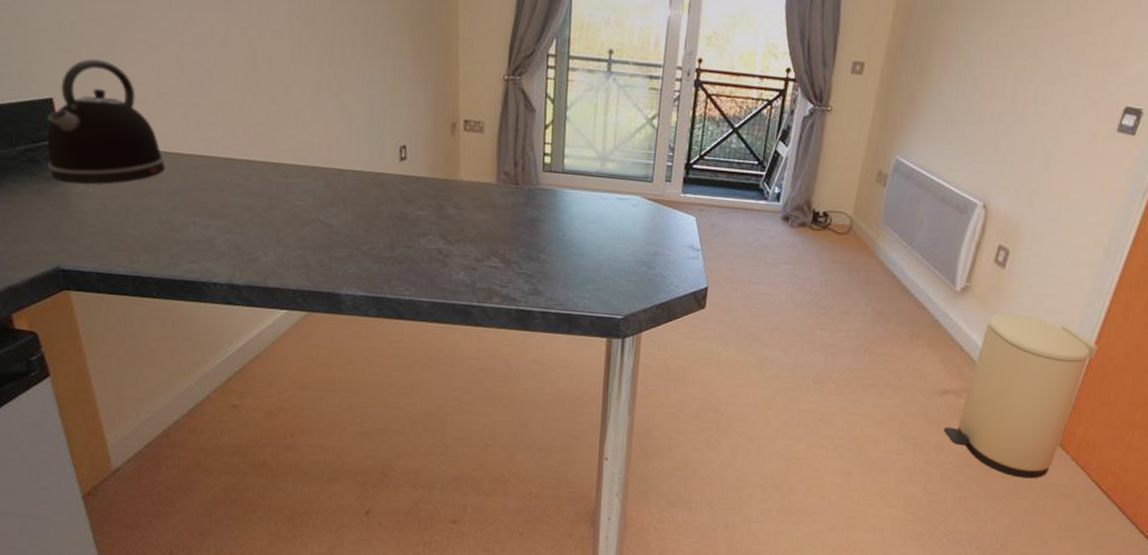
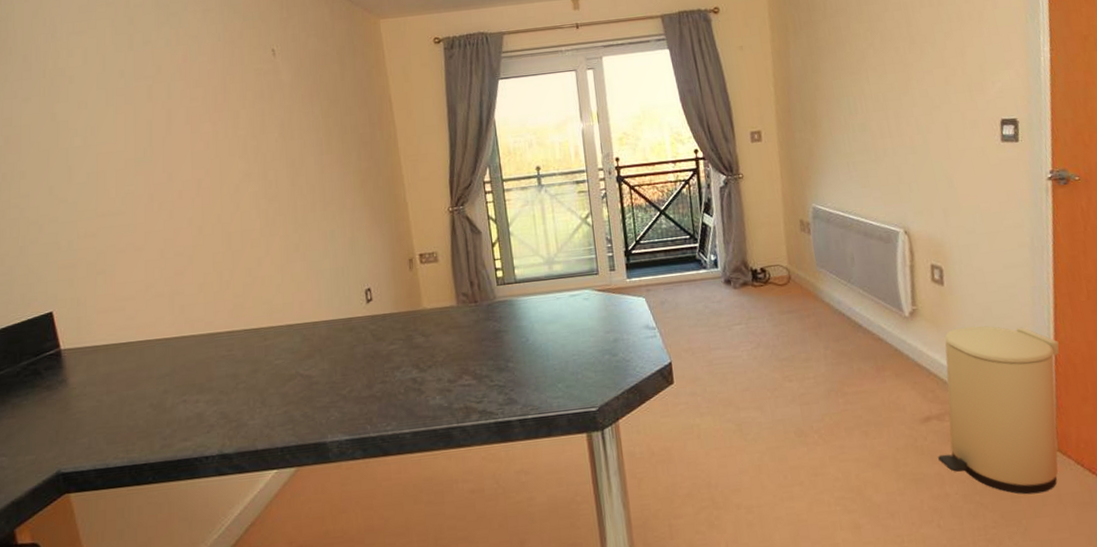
kettle: present [46,58,165,184] -> none [47,268,154,387]

